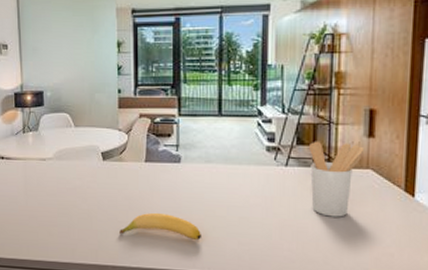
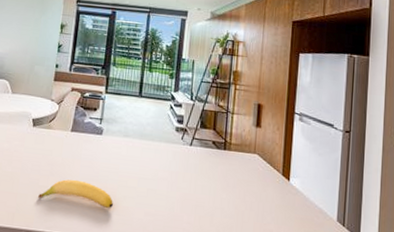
utensil holder: present [308,141,365,217] -> none [209,126,253,195]

